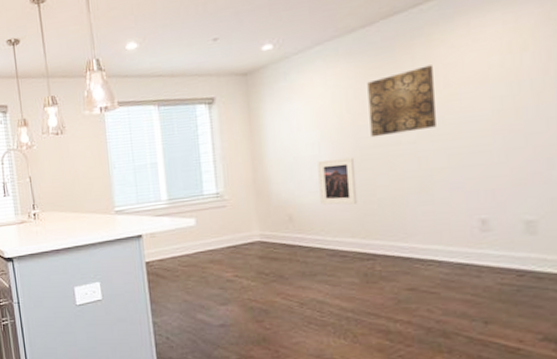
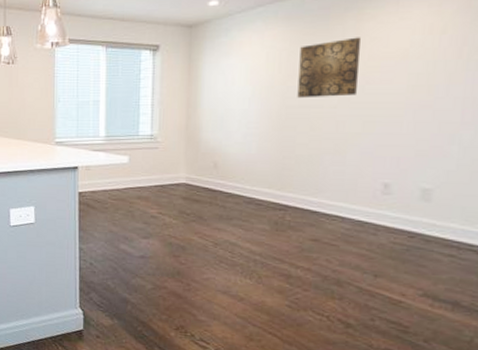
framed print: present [318,157,358,205] -> none [244,114,280,158]

